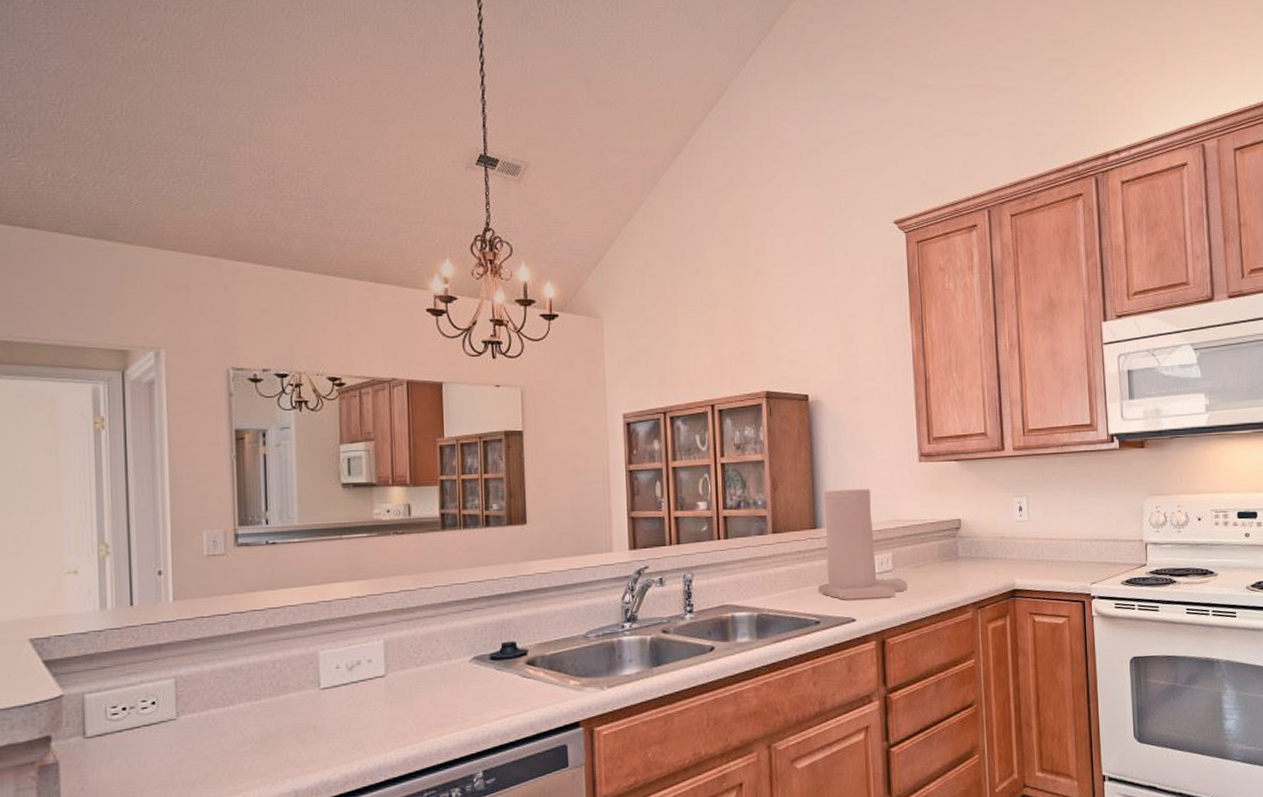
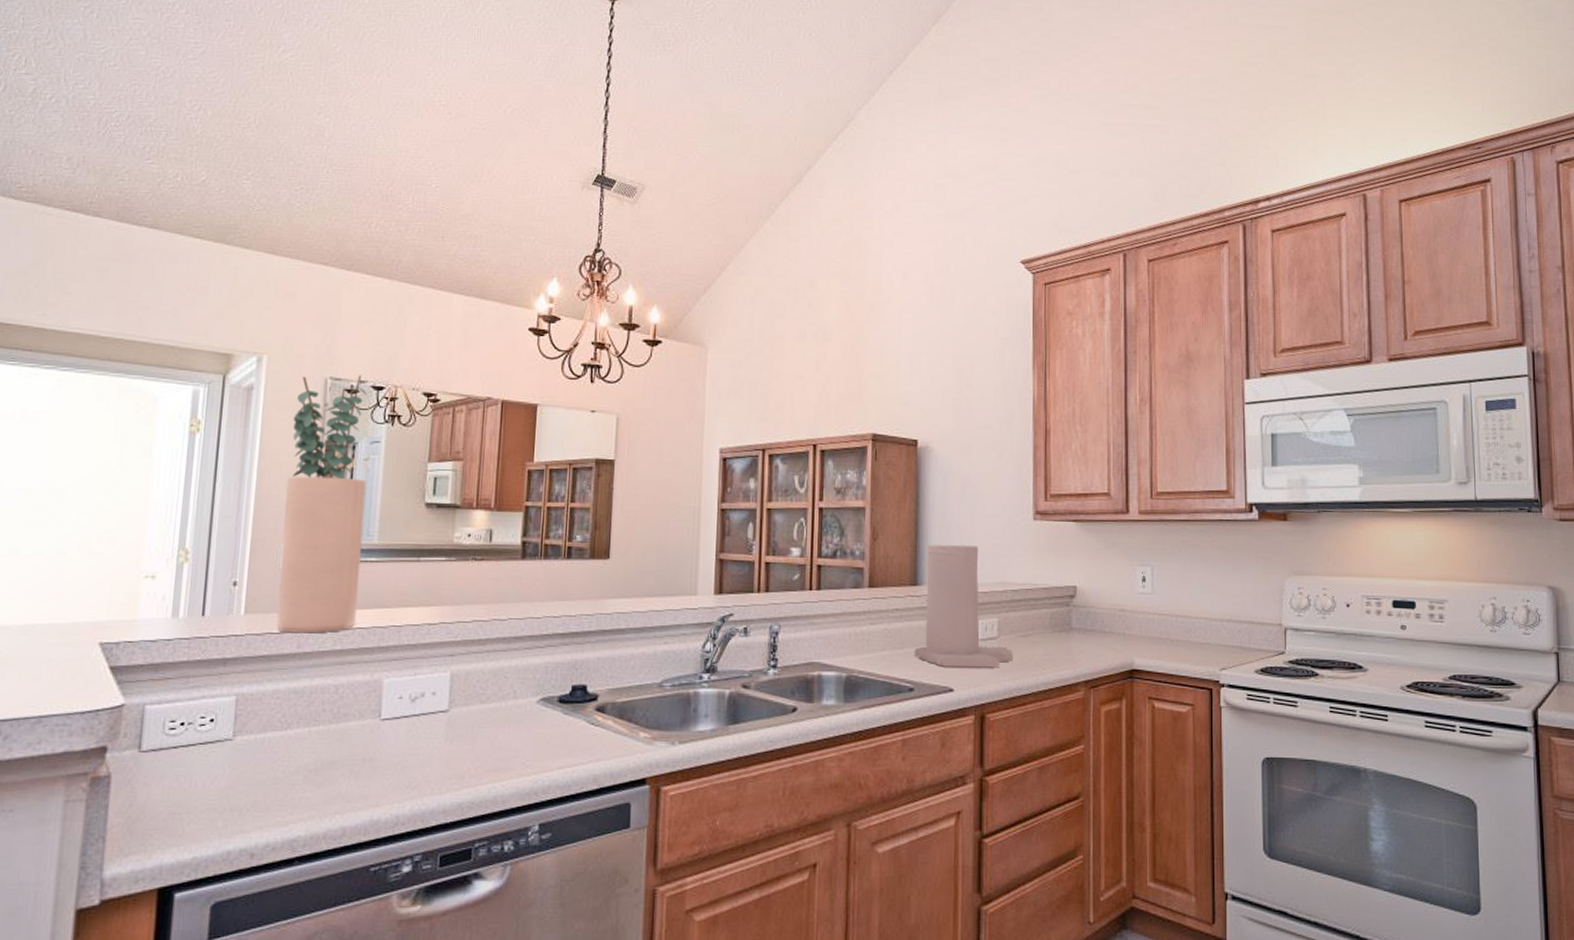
vase: none [199,364,286,616] -> present [276,375,367,634]

